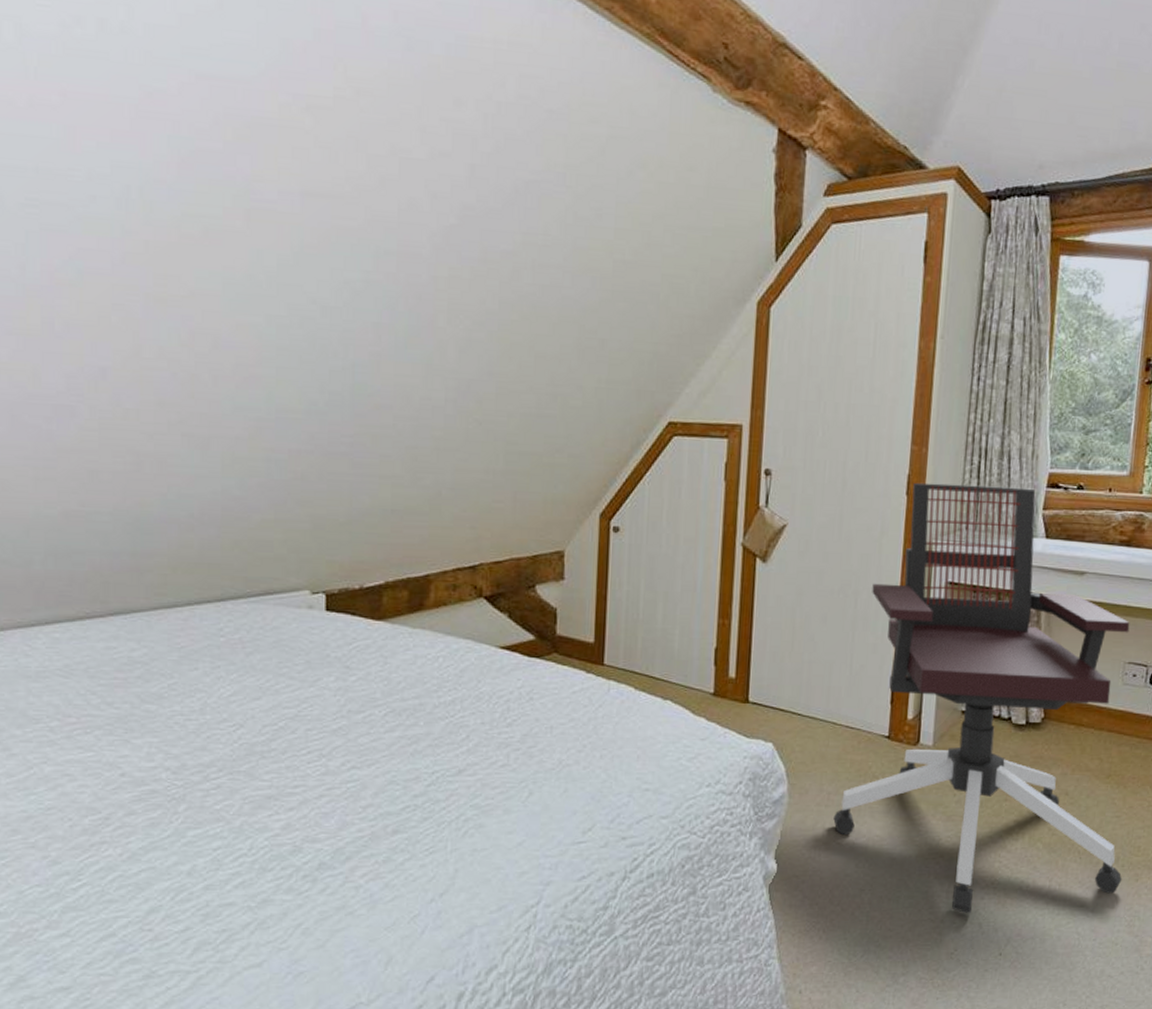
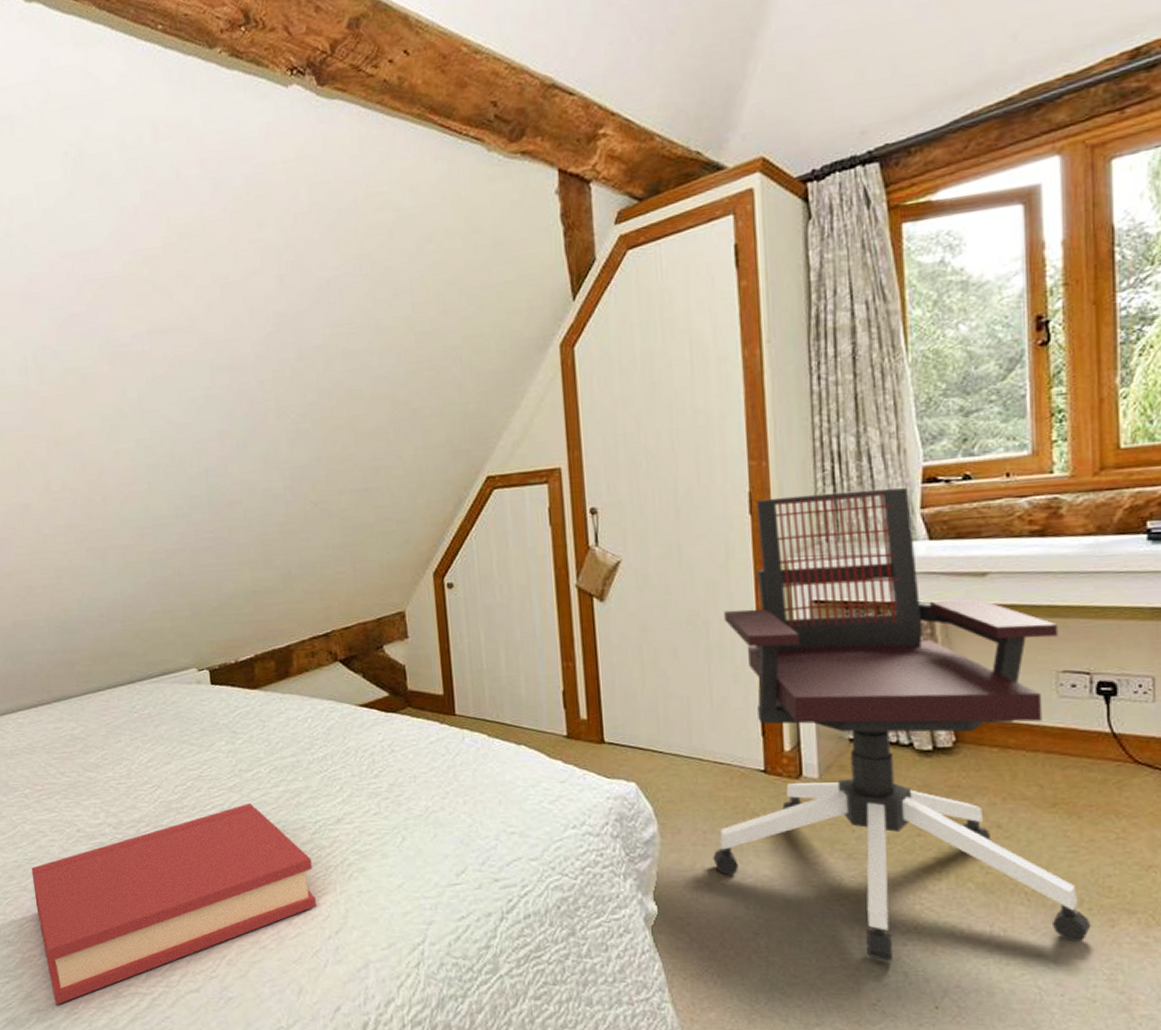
hardback book: none [46,748,422,991] -> present [31,802,316,1006]

